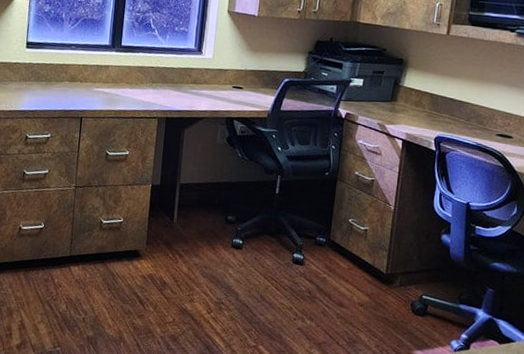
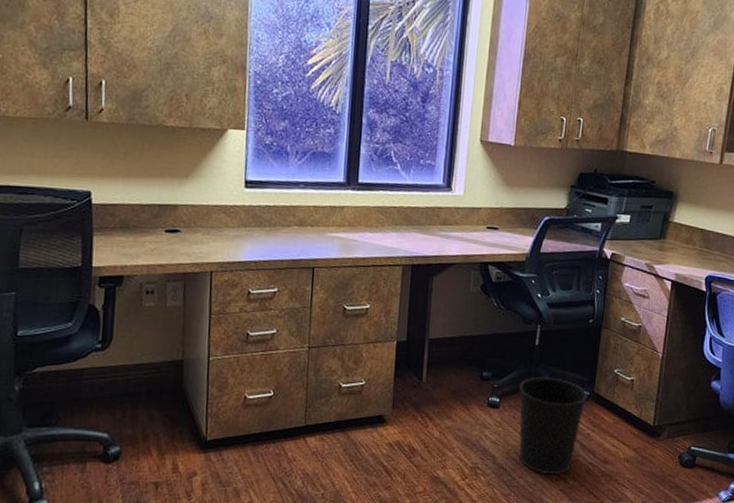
wastebasket: none [260,222,324,315] -> present [519,377,588,475]

